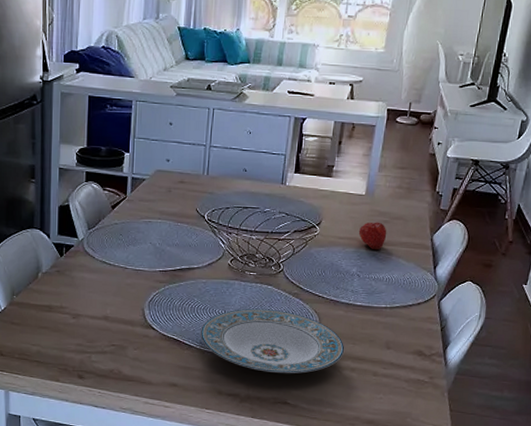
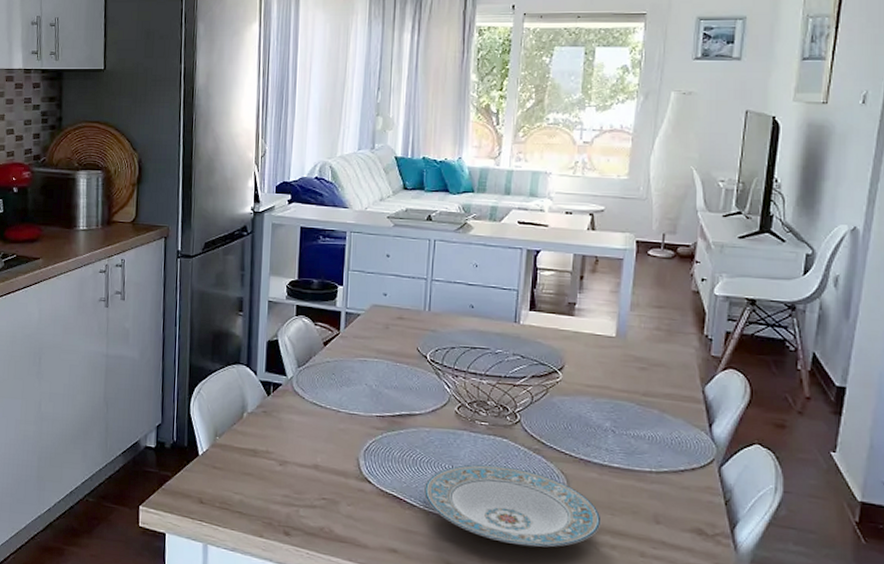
fruit: present [358,222,387,250] -> none [610,368,646,401]

